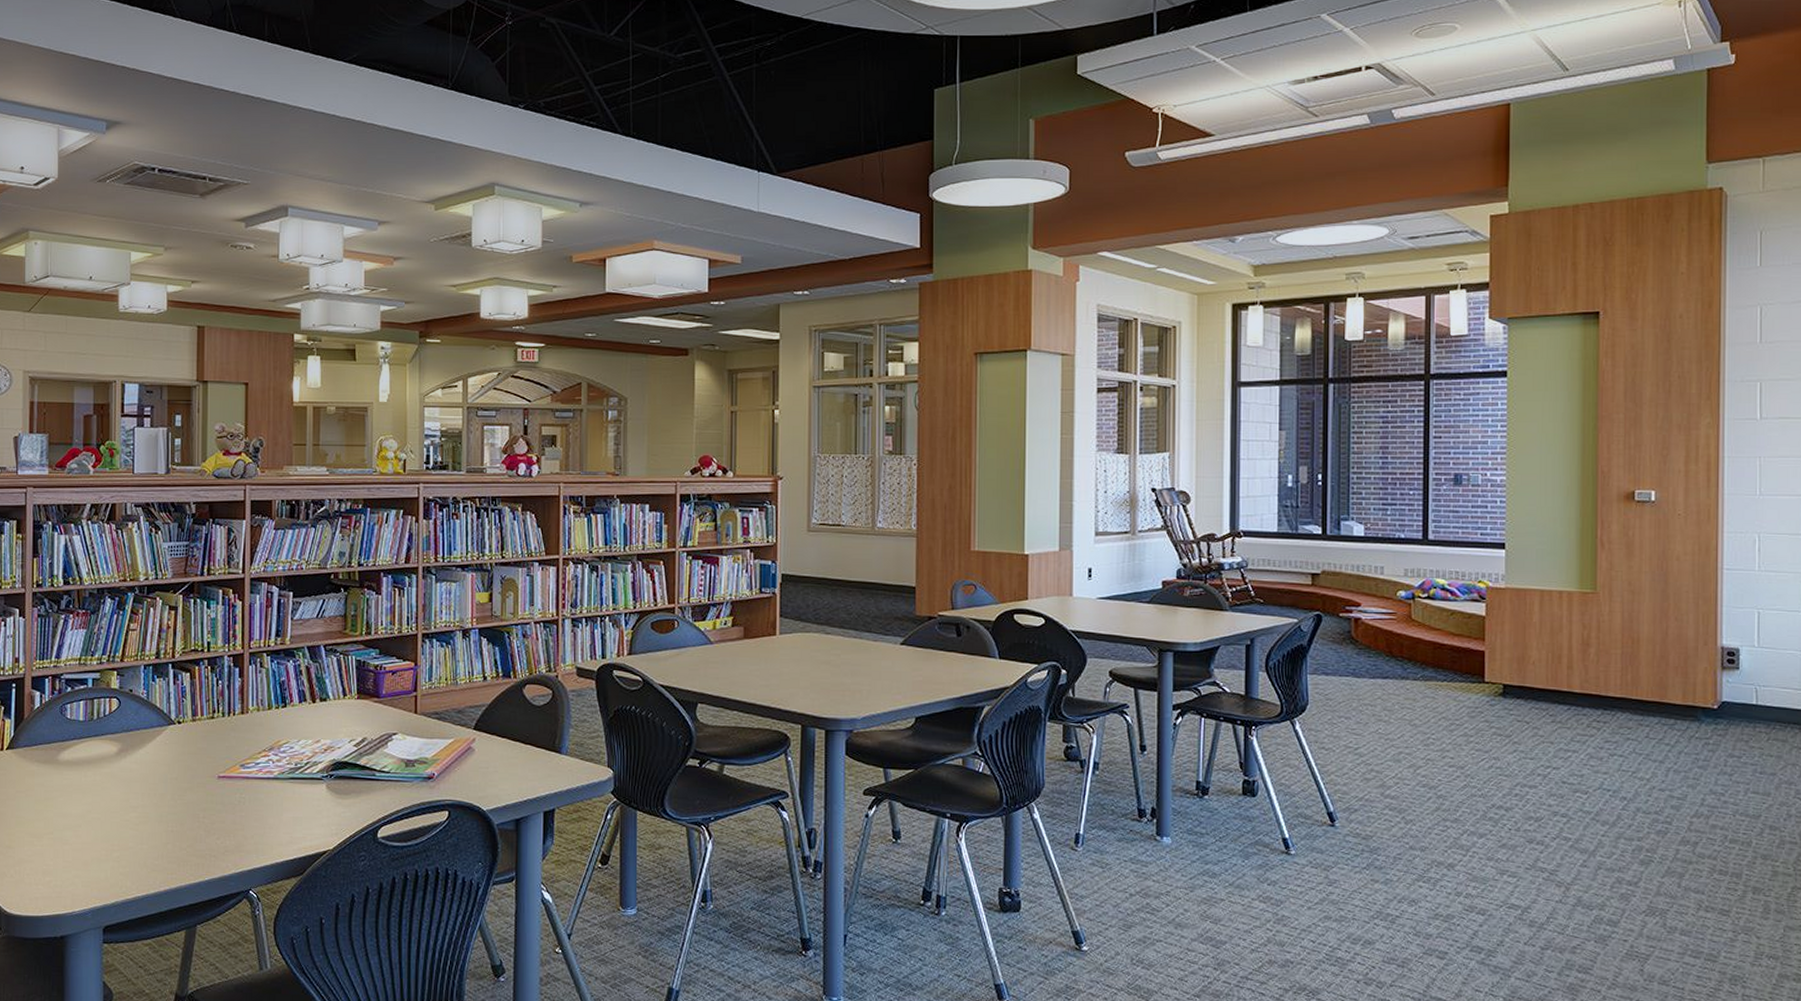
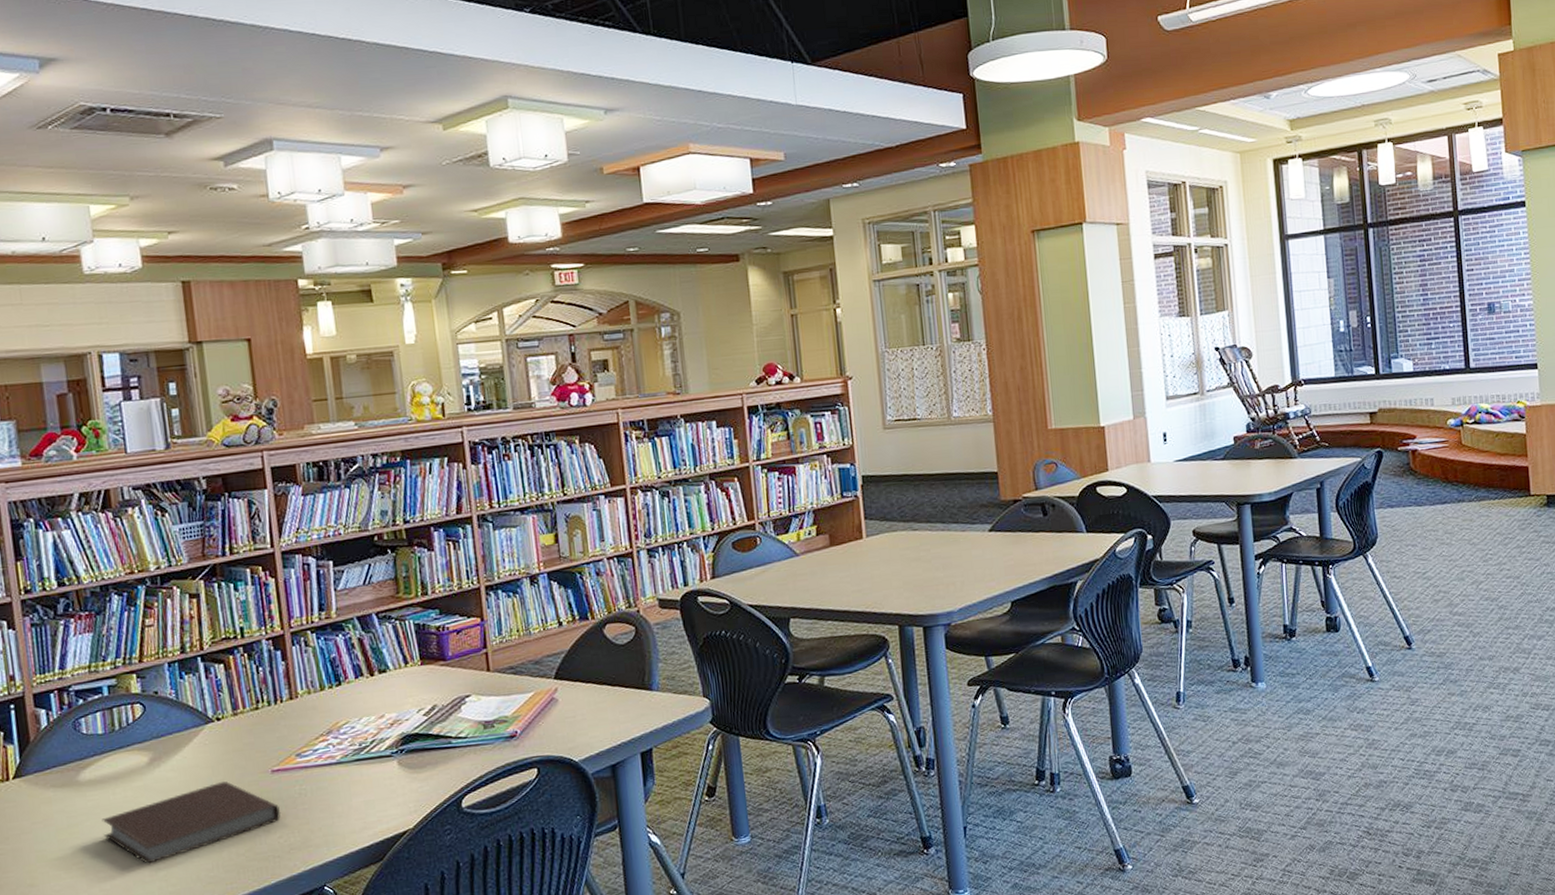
notebook: none [72,780,222,844] -> present [101,781,281,864]

